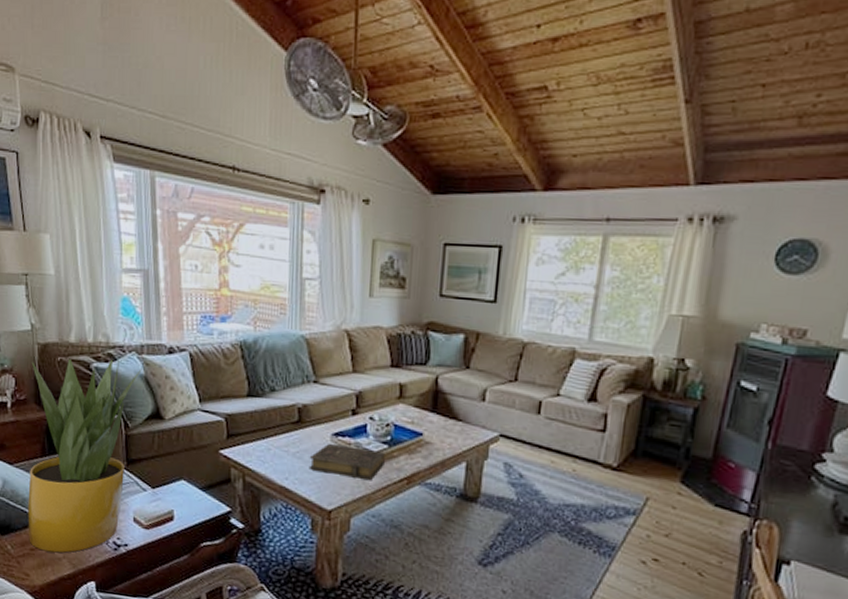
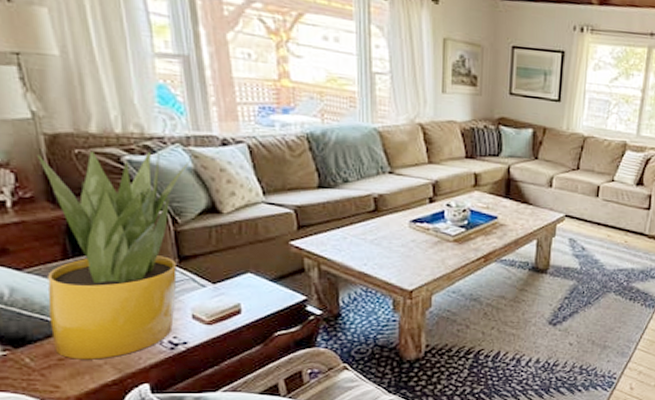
book: present [308,443,385,480] -> none [388,229,463,260]

